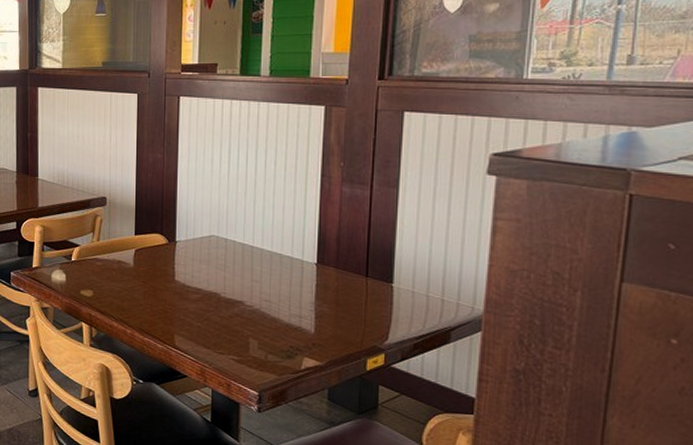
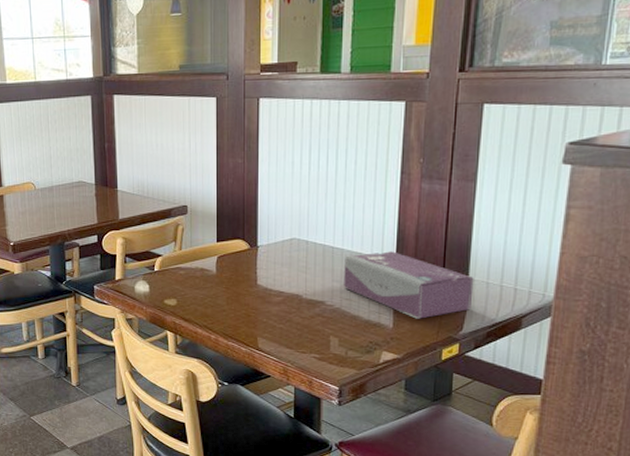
tissue box: none [263,254,399,326] -> present [344,251,474,319]

